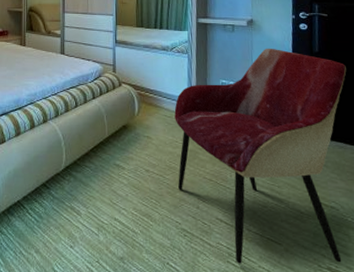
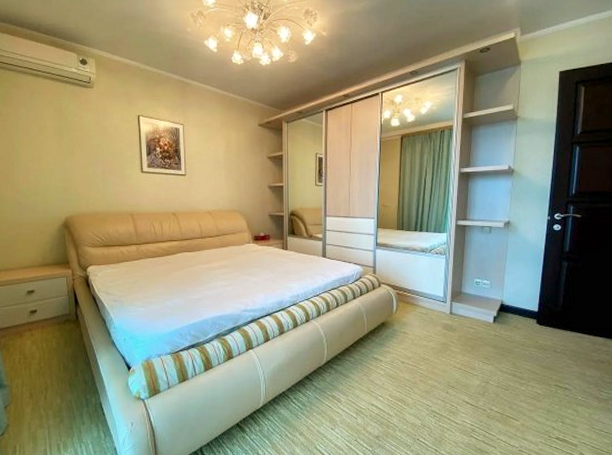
armchair: present [174,48,347,264] -> none [430,248,593,438]

